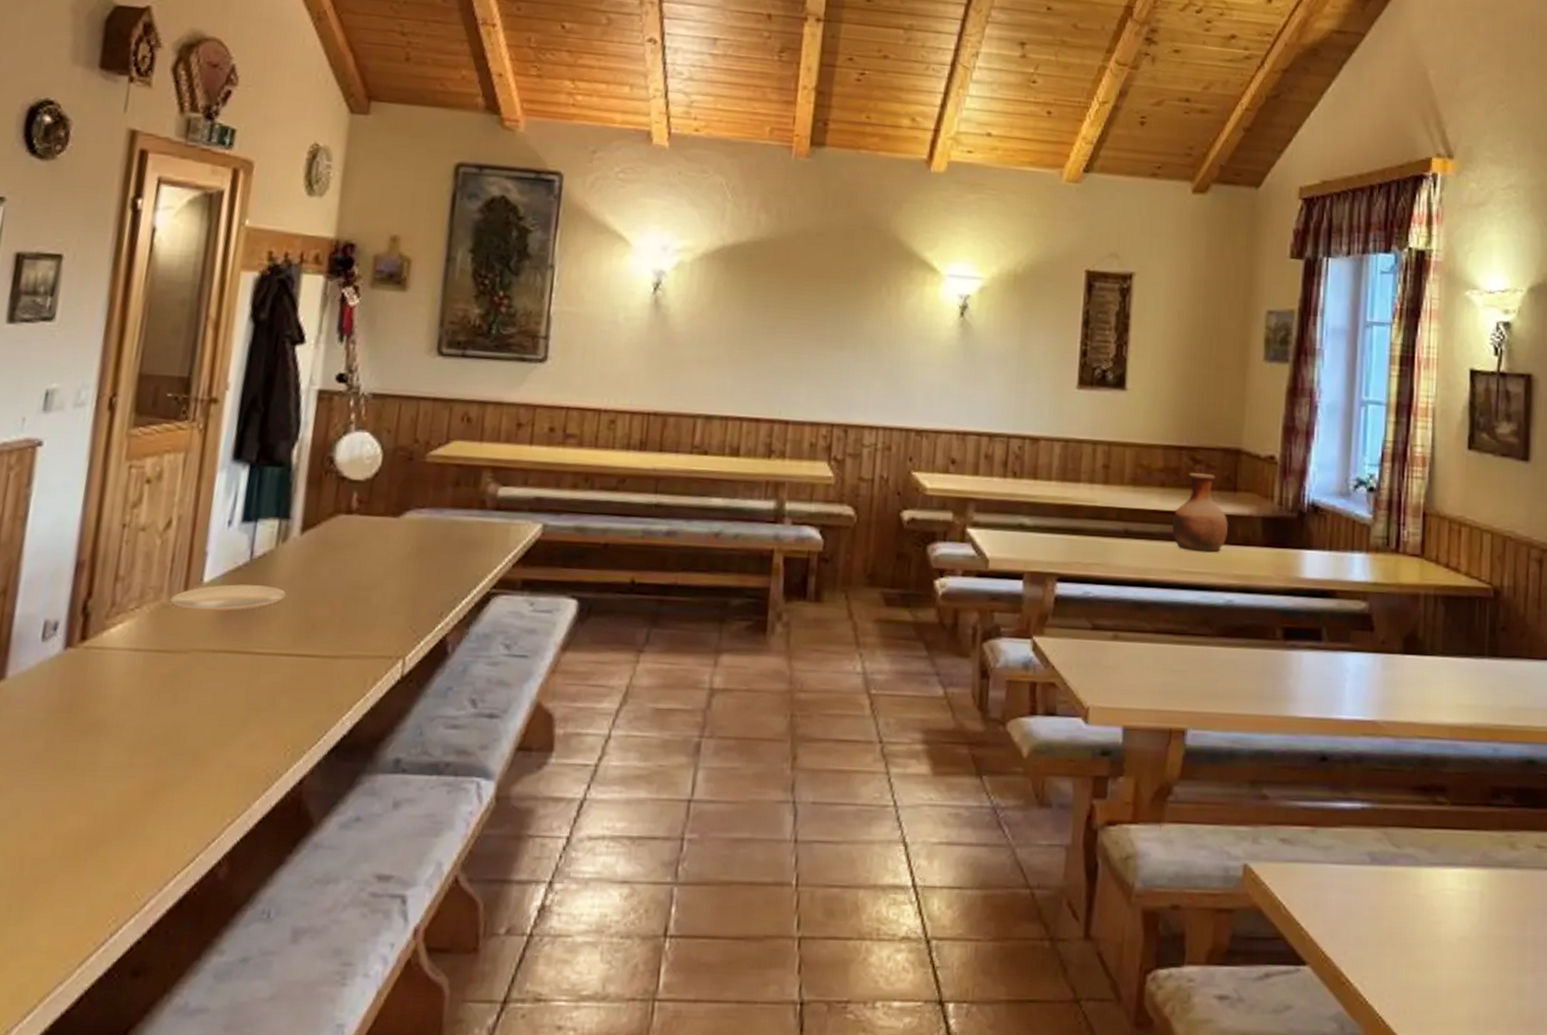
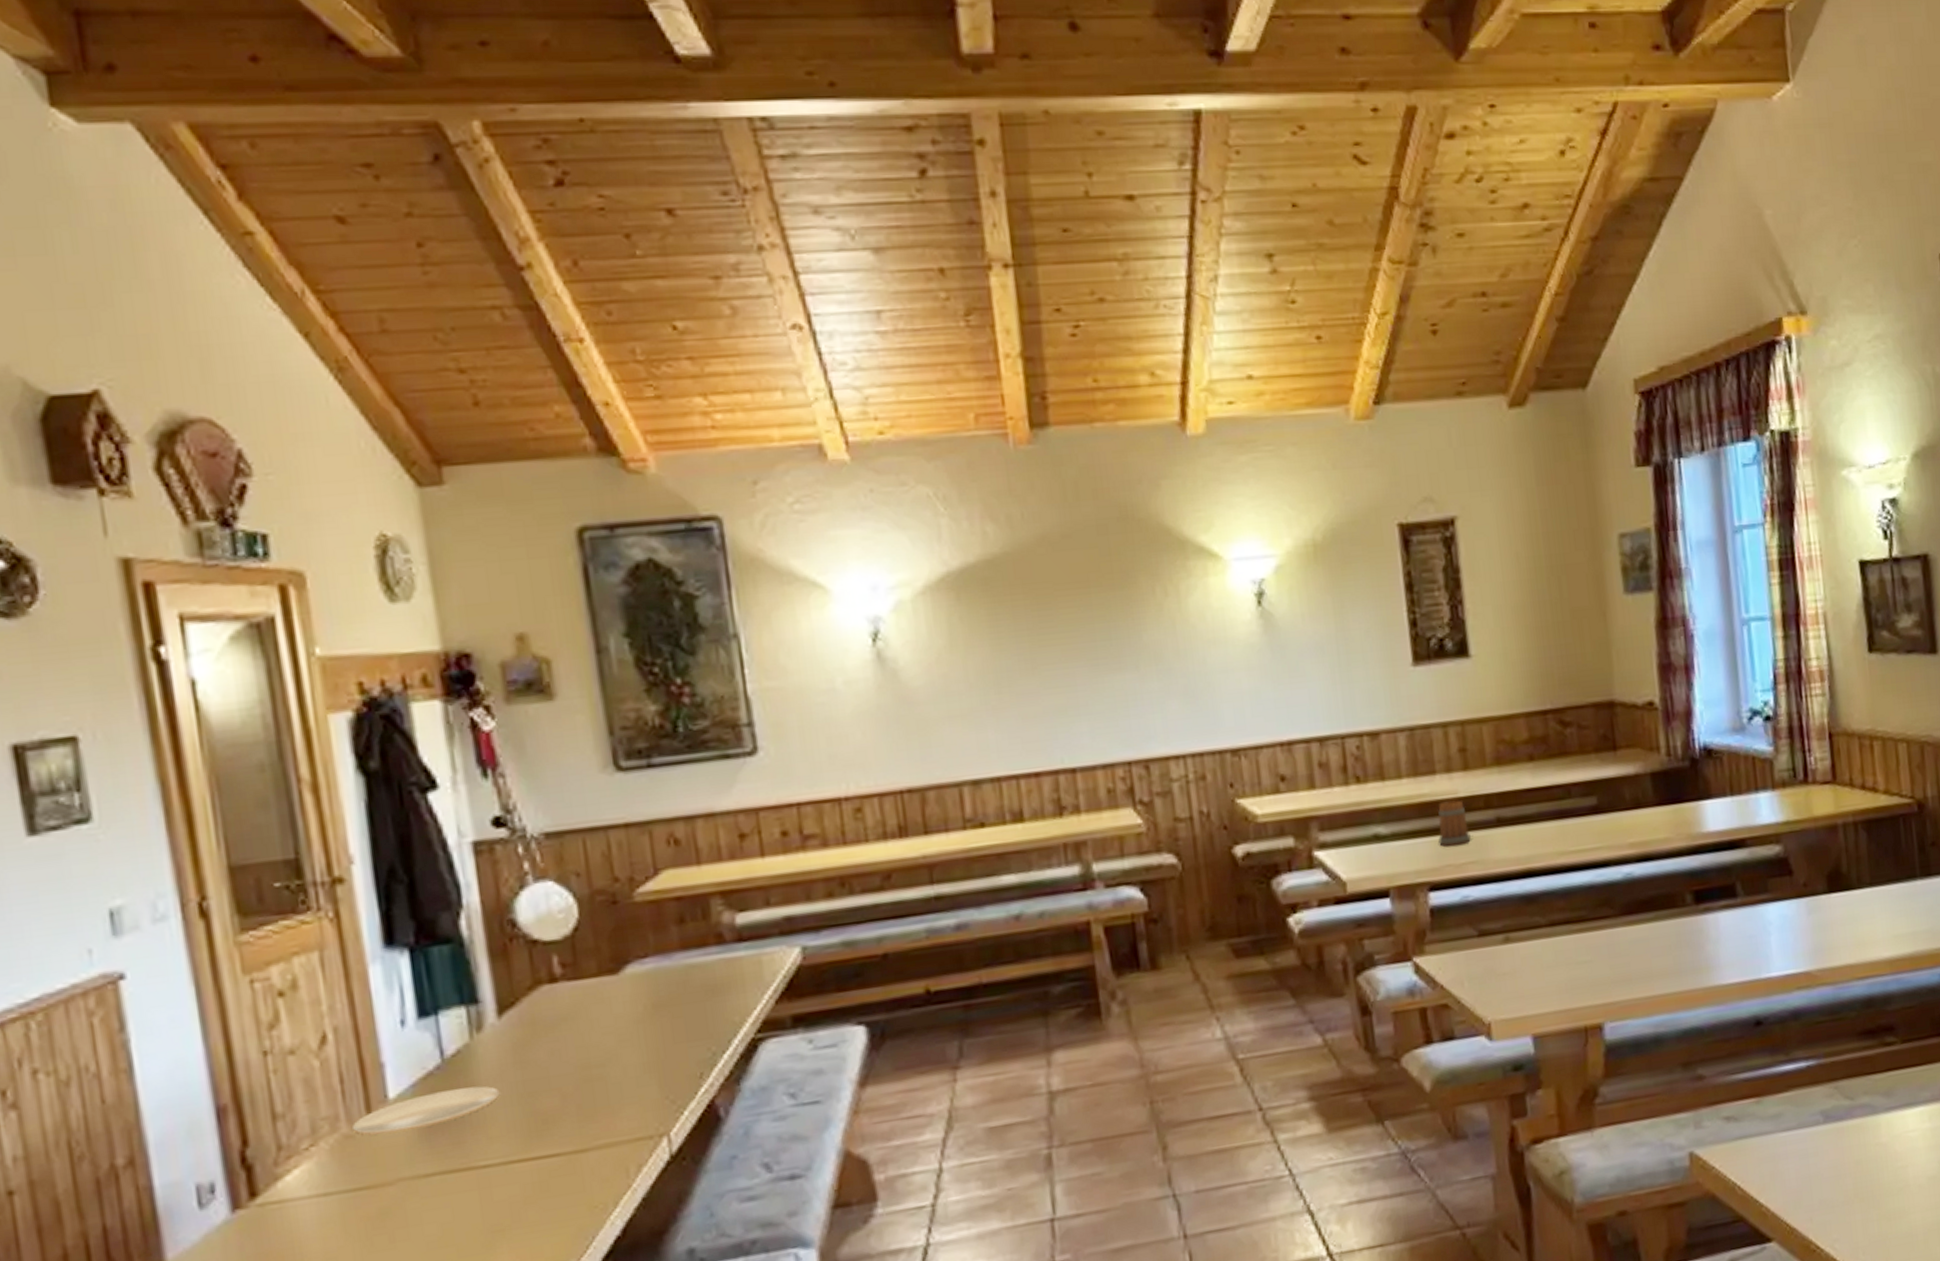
beer mug: none [1072,507,1100,549] -> present [1438,800,1471,848]
vase: present [1172,473,1228,553] -> none [1549,734,1614,827]

